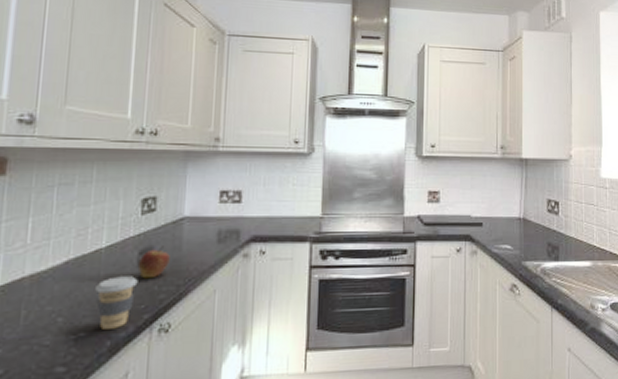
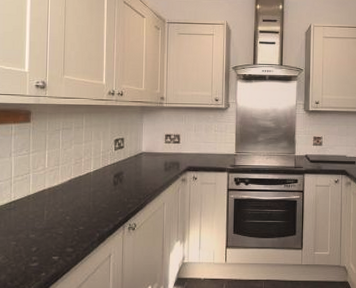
coffee cup: present [95,276,138,329] -> none [88,191,114,226]
apple: present [137,246,170,279] -> none [114,172,134,194]

